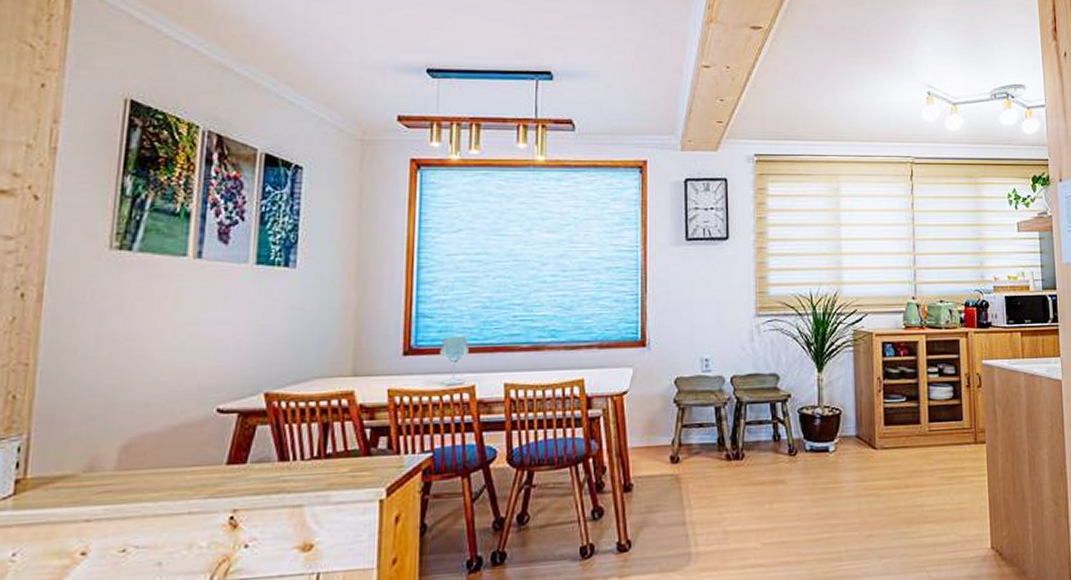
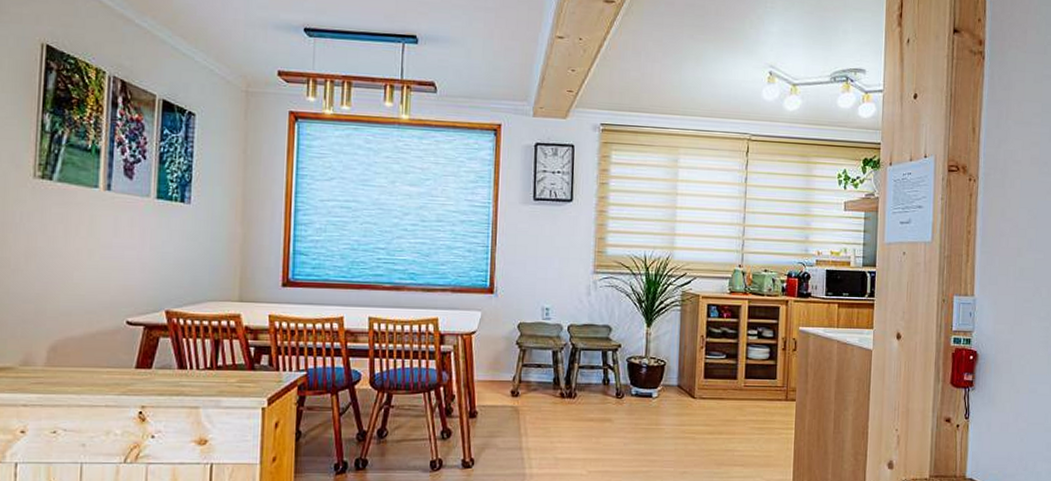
wine glass: present [440,336,469,385] -> none [314,273,339,315]

